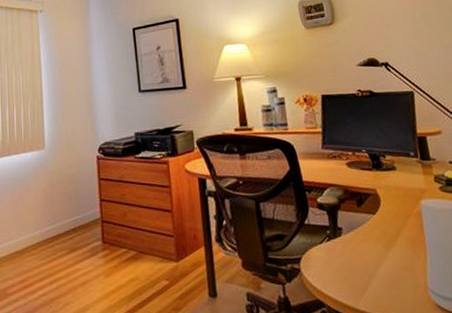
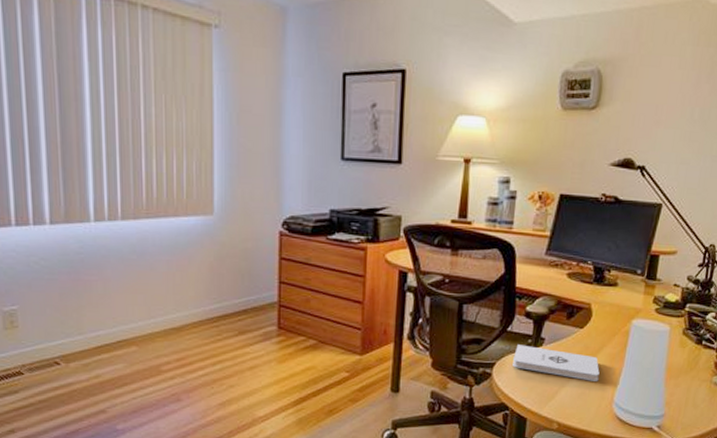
notepad: none [316,236,406,268] -> present [512,345,600,381]

